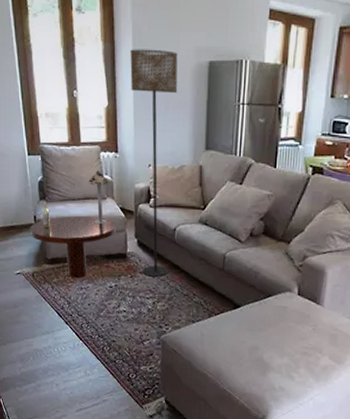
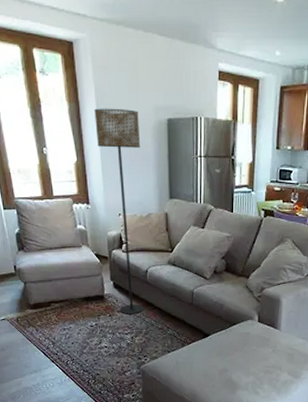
coffee table: present [30,201,117,279] -> none [10,251,93,321]
table lamp: present [87,169,110,224] -> none [63,220,84,269]

